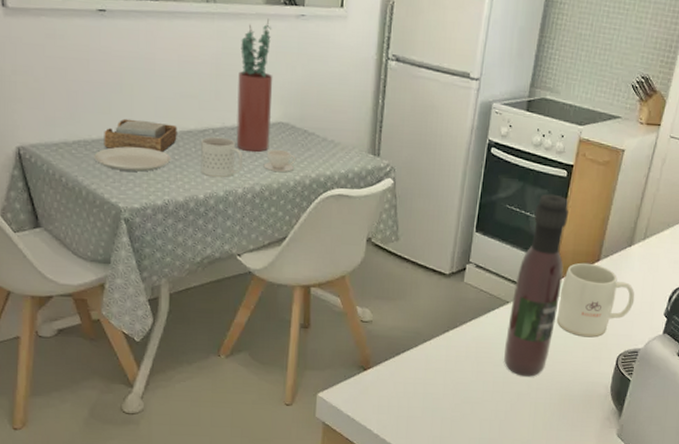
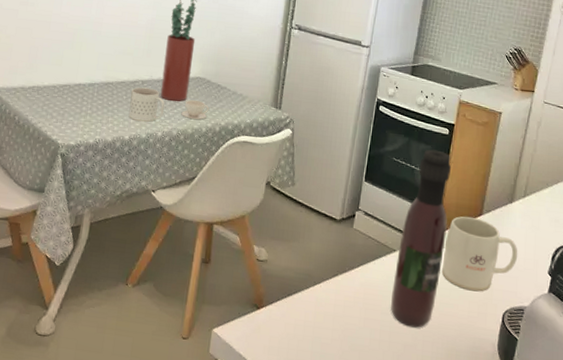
plate: present [94,146,171,172] -> none [43,92,106,114]
napkin holder: present [104,118,177,153] -> none [52,70,114,99]

